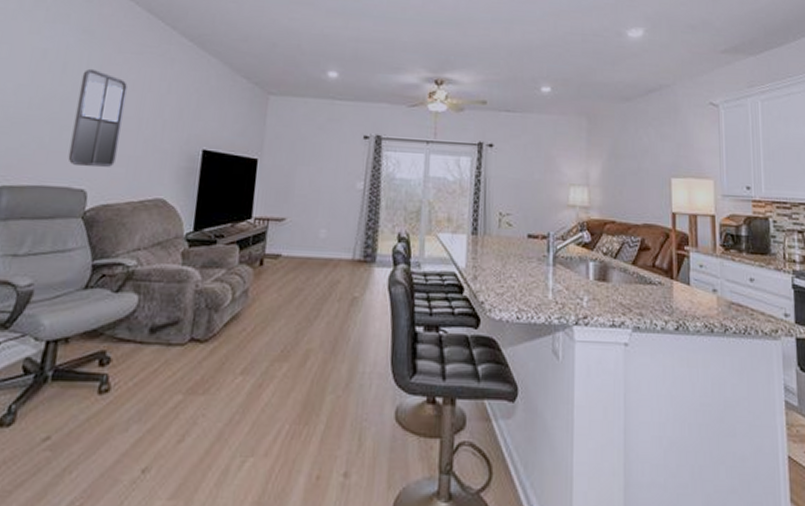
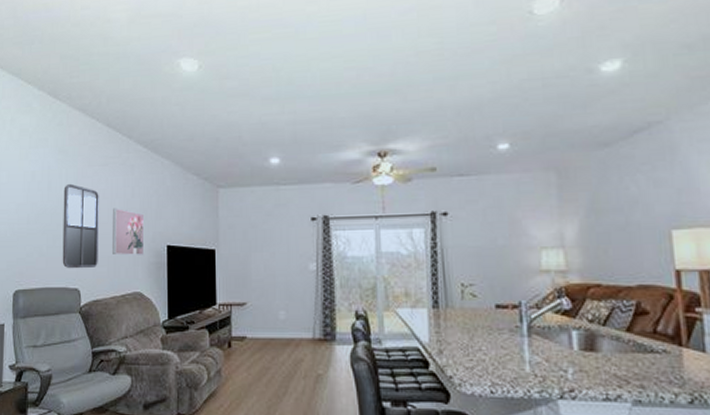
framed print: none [135,102,179,158] -> present [113,207,143,256]

